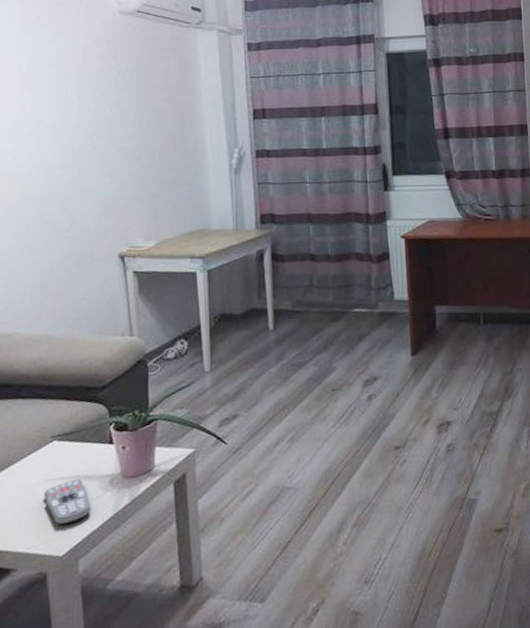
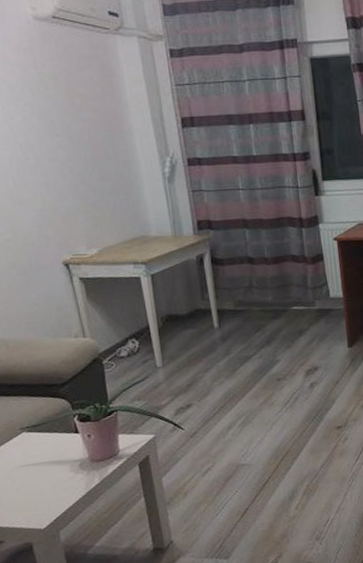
remote control: present [43,478,92,525] -> none [19,463,66,504]

